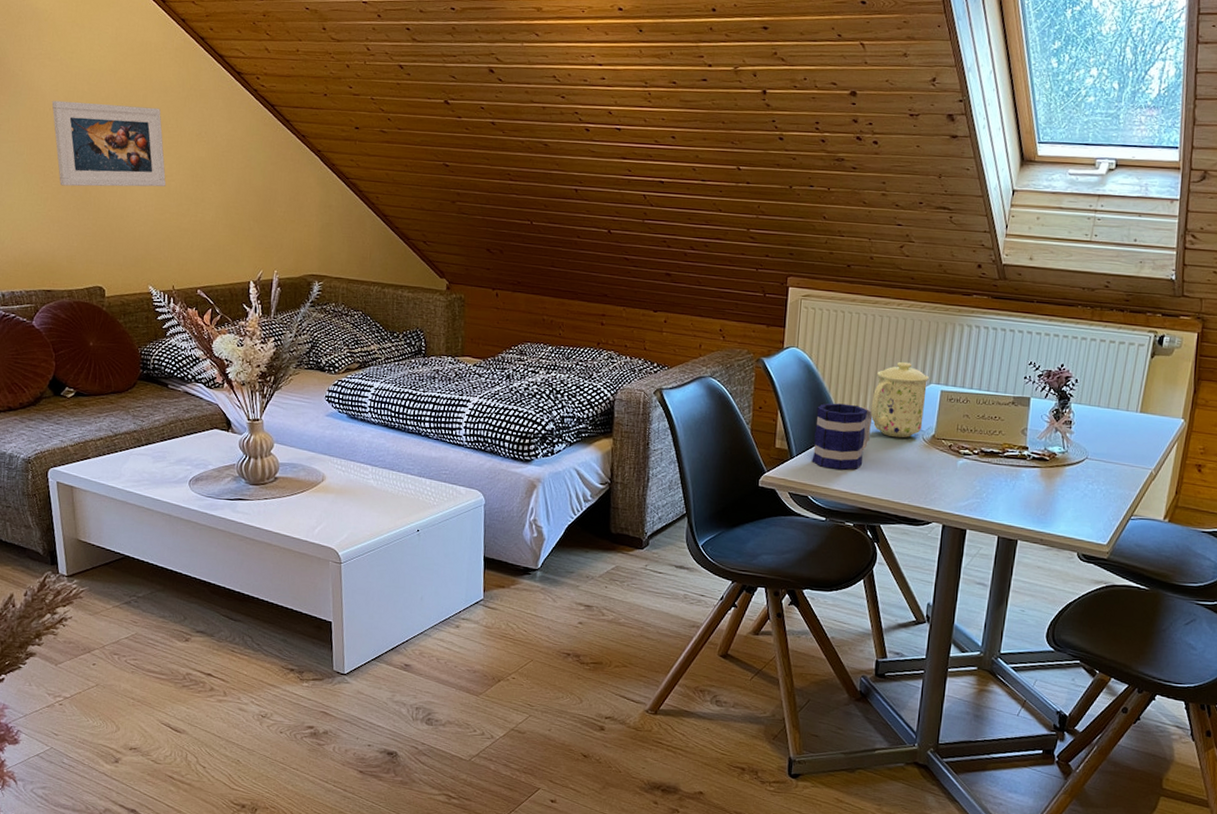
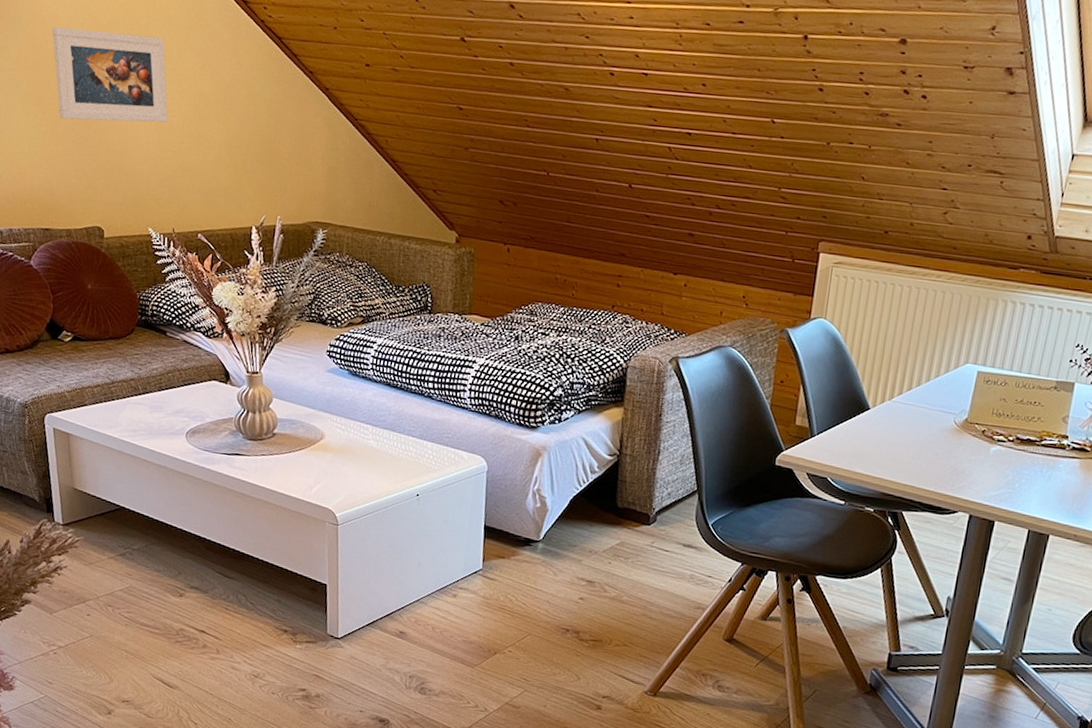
mug: present [812,403,873,470] -> none [833,380,902,452]
mug: present [870,361,929,438] -> none [899,338,965,421]

